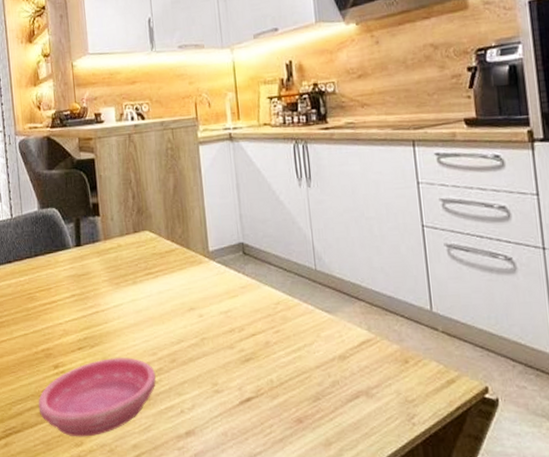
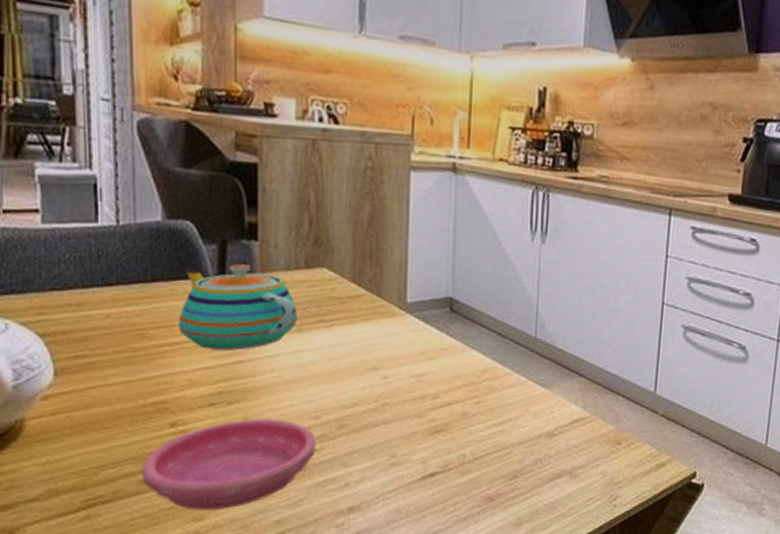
teapot: none [53,235,133,305] -> present [178,264,298,350]

